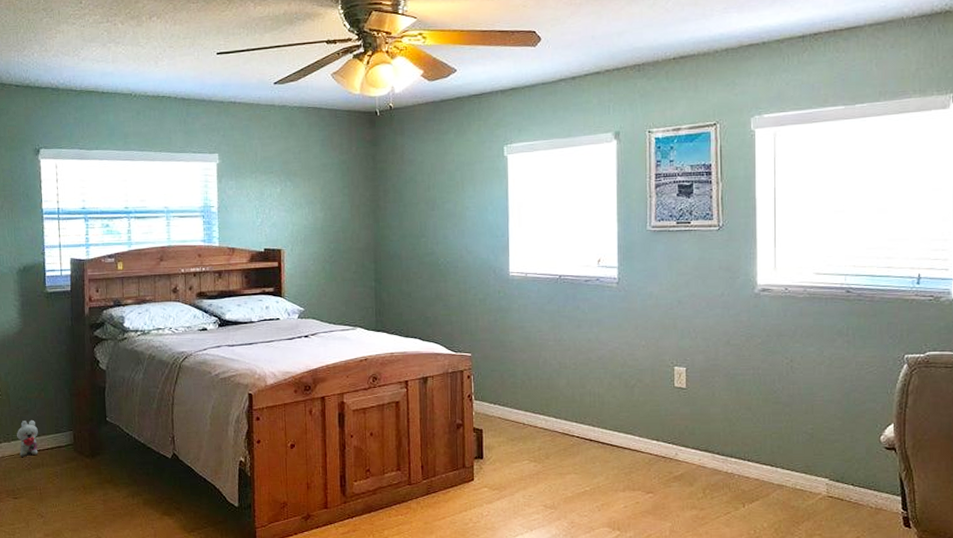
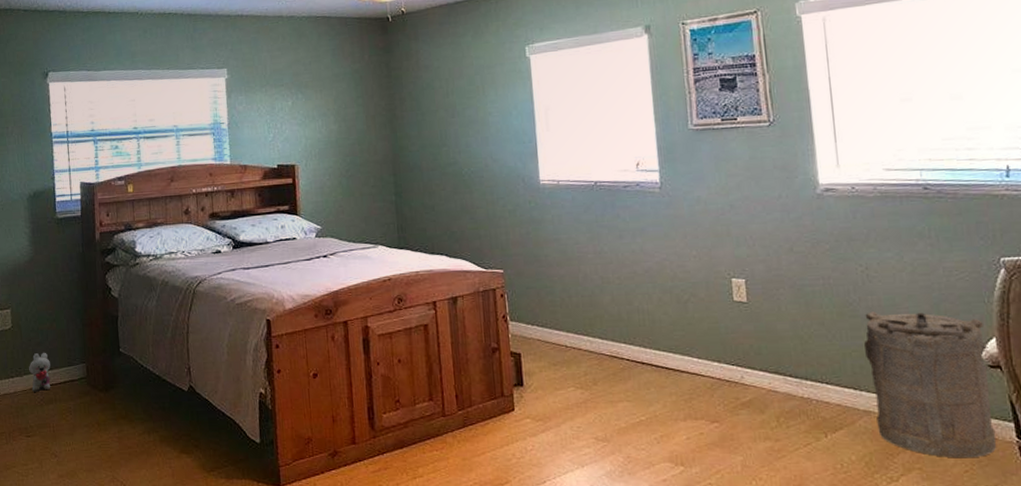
laundry hamper: none [782,399,888,526] -> present [863,311,997,458]

